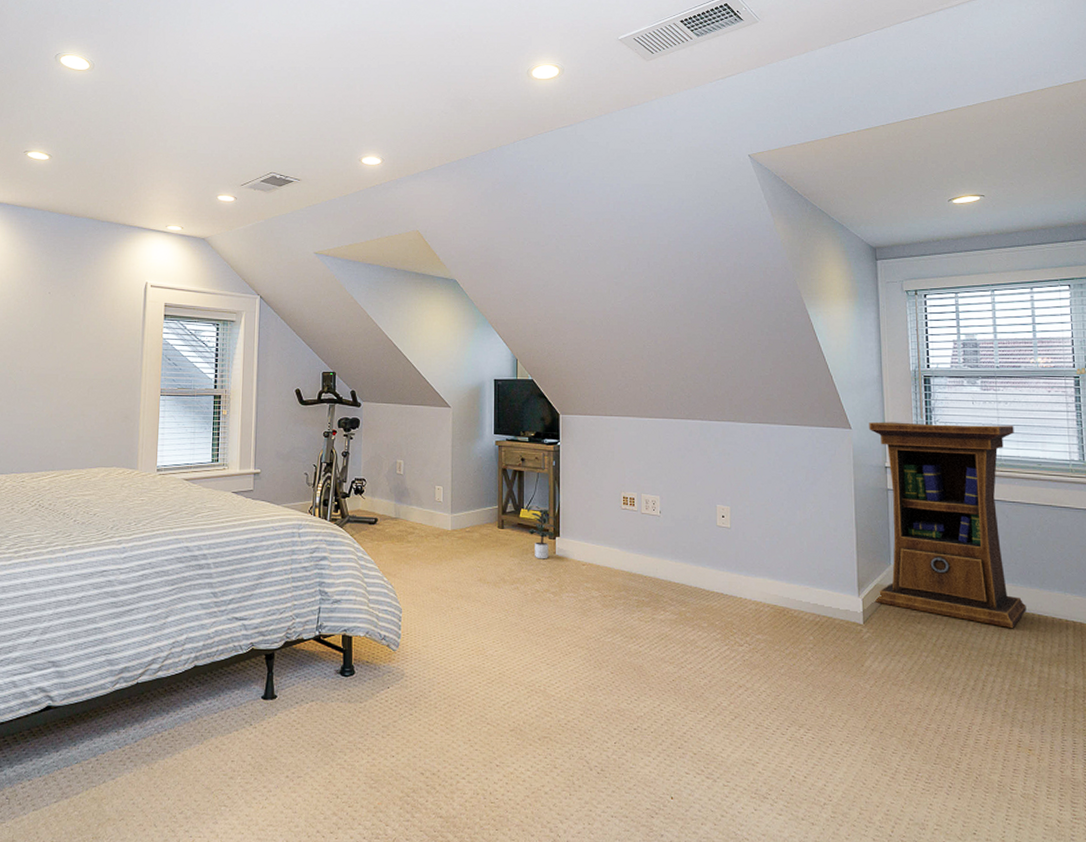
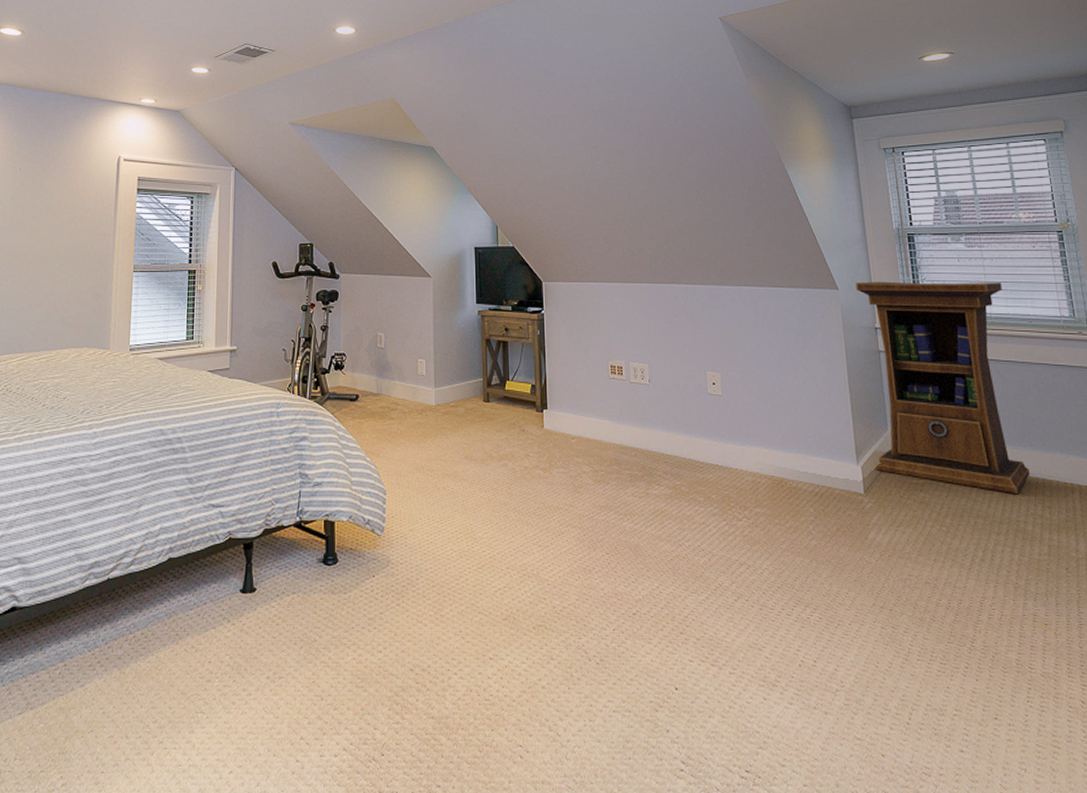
potted plant: present [526,505,559,560] -> none [512,376,546,434]

